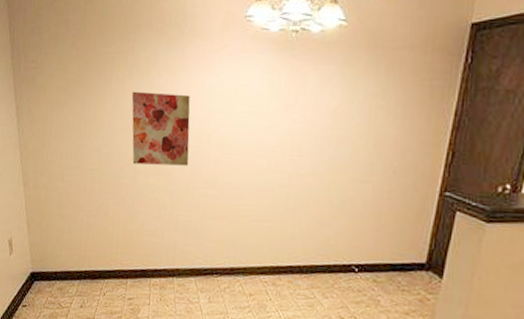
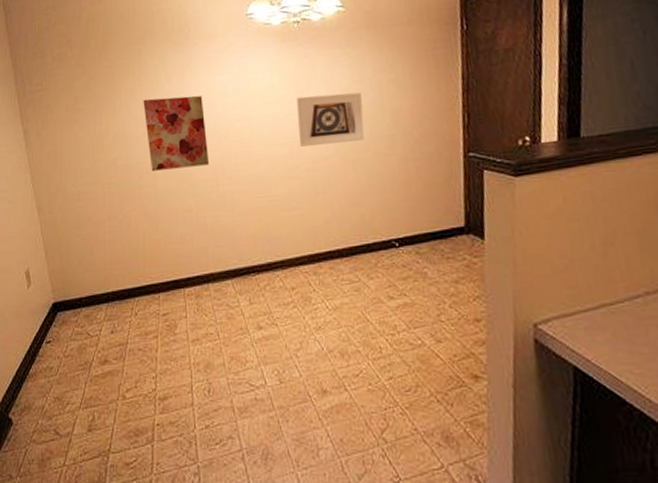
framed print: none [279,110,348,163] -> present [297,92,364,147]

